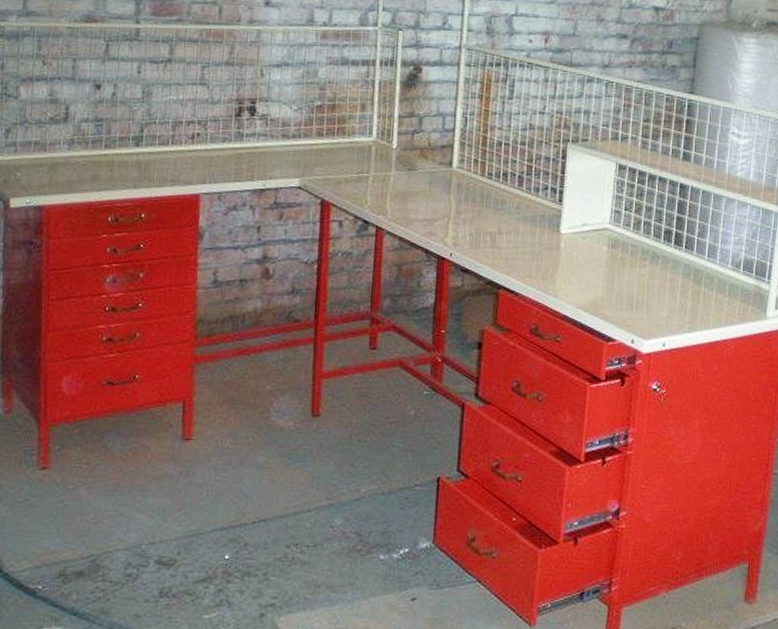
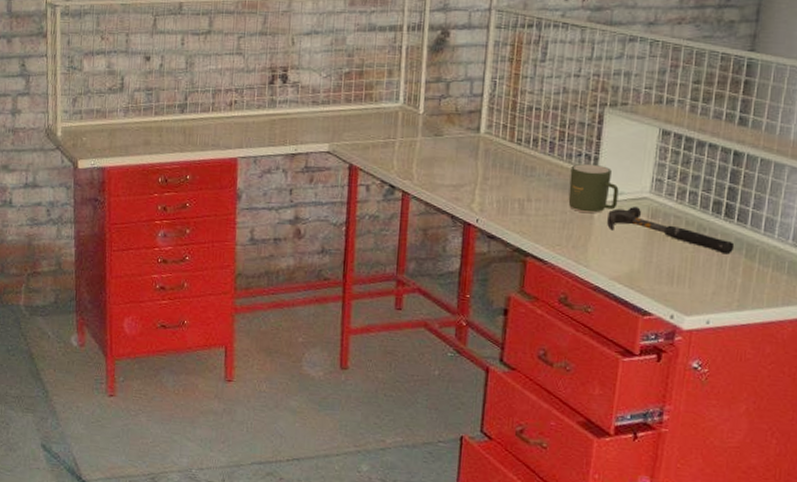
mug: none [536,196,582,245] -> present [568,163,619,214]
claw hammer: none [573,236,684,280] -> present [607,206,735,255]

